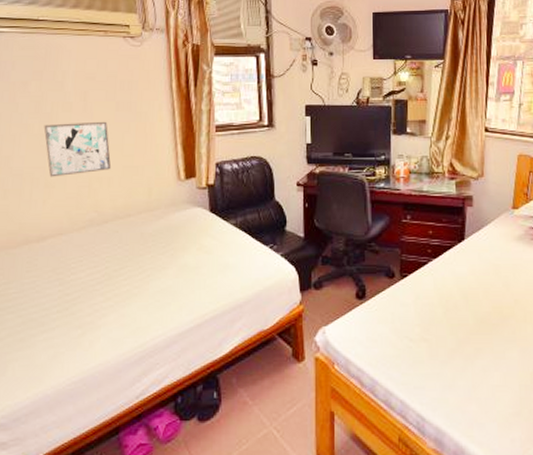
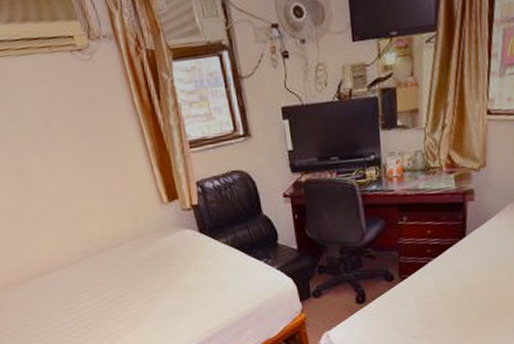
wall art: present [43,121,112,177] -> none [15,149,93,214]

